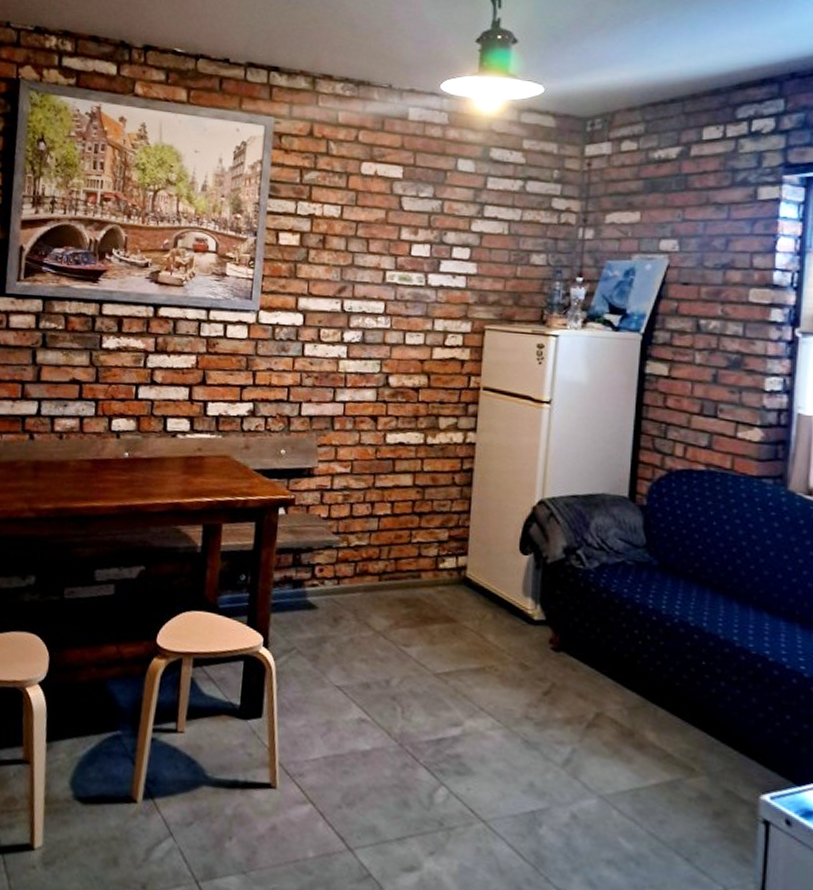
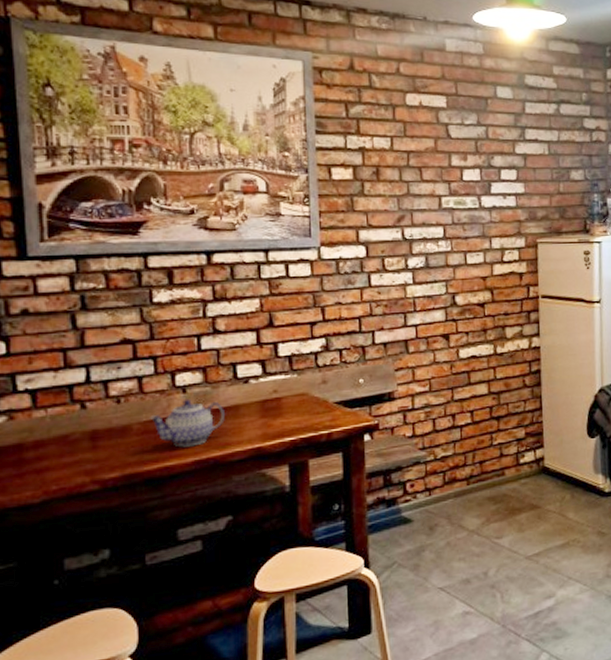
teapot: none [85,444,151,491] -> present [150,398,225,447]

